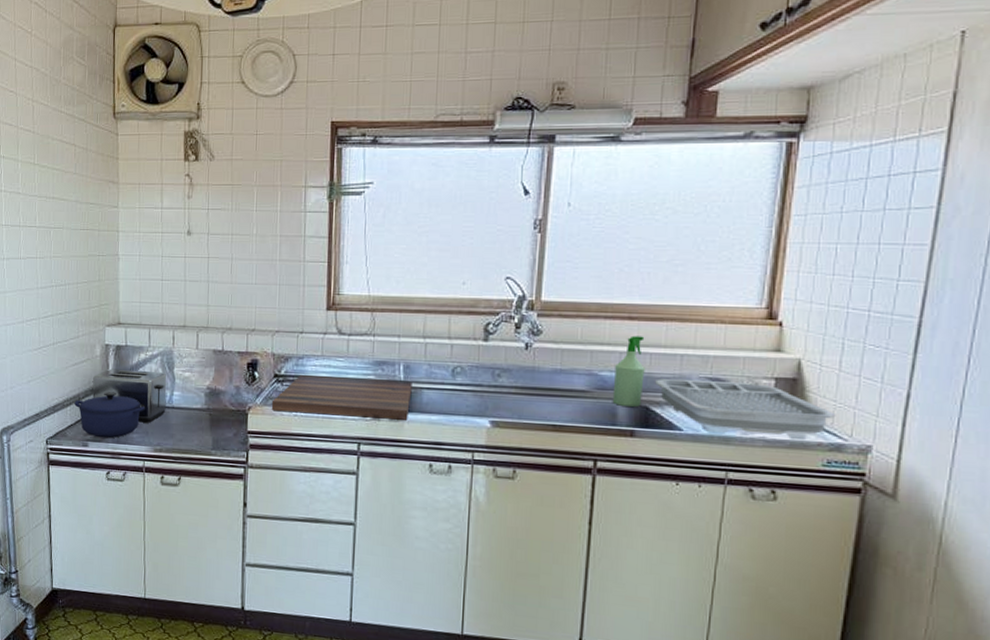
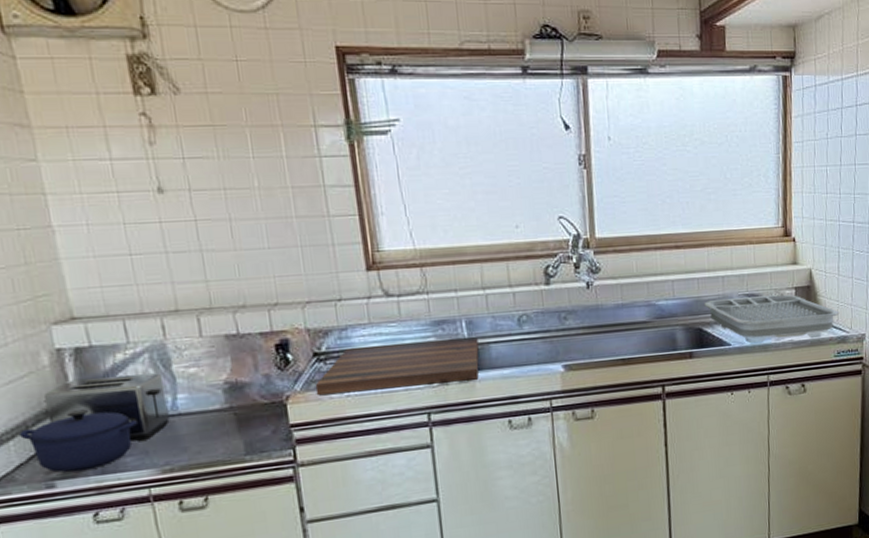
spray bottle: present [612,335,645,408] -> none [669,263,696,332]

